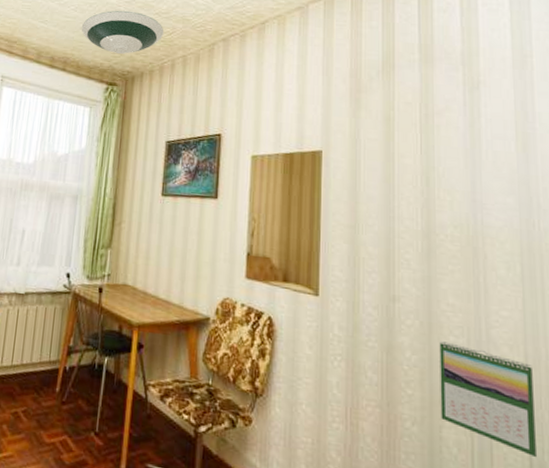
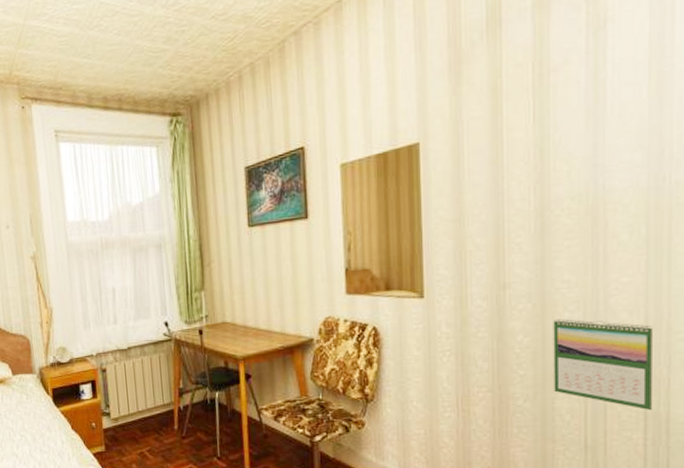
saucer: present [81,10,164,54] -> none [129,20,225,78]

